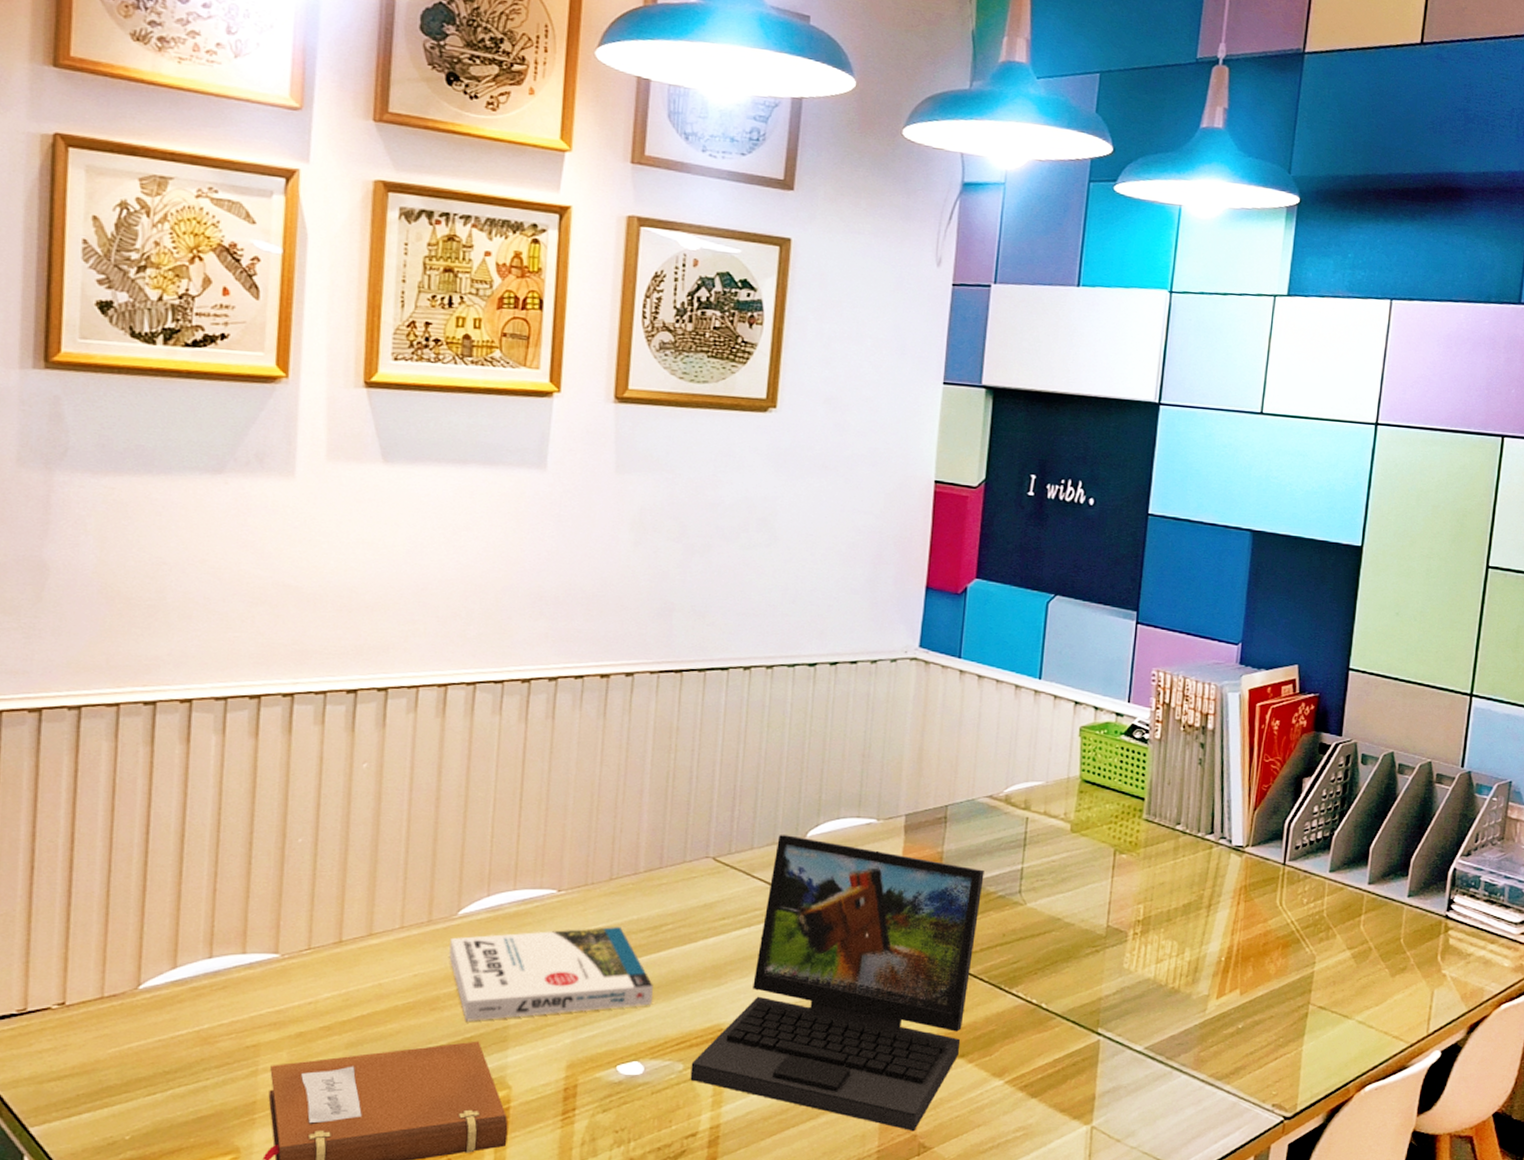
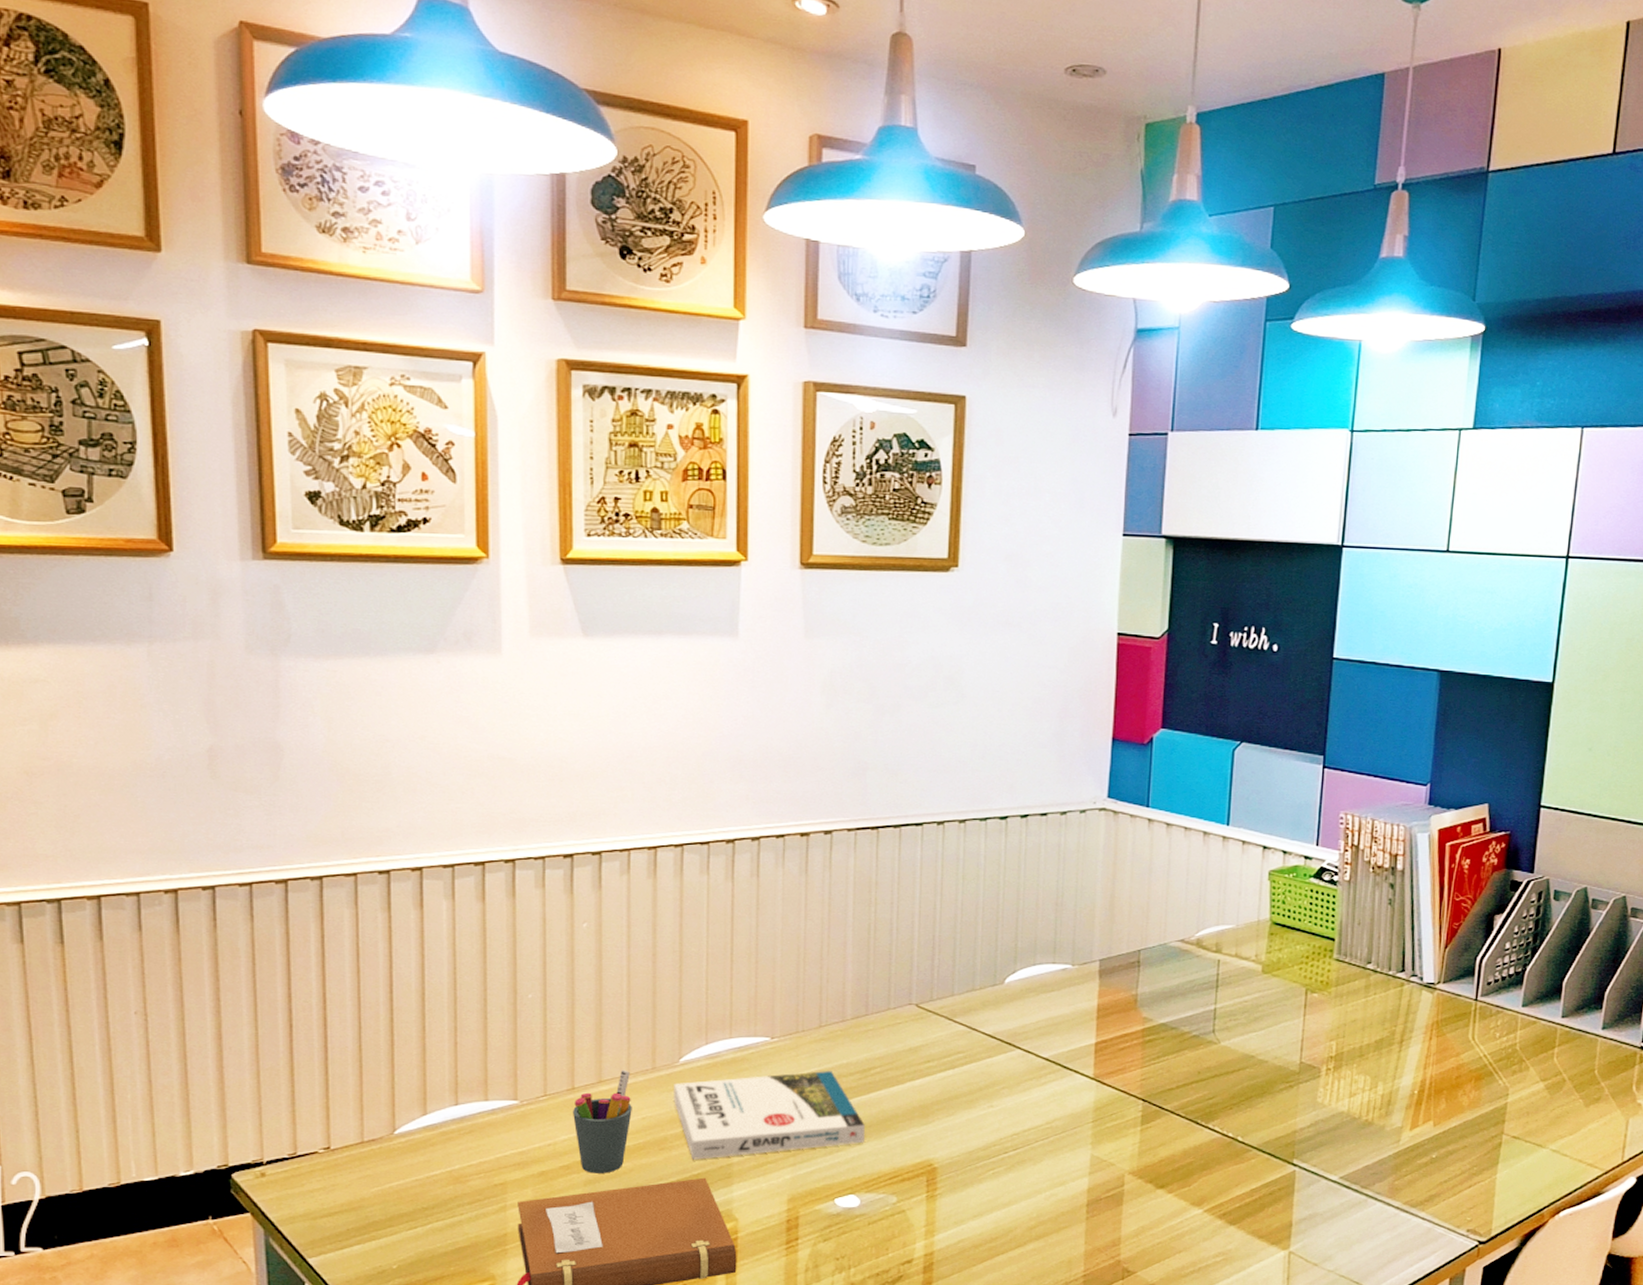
pen holder: none [337,922,404,1035] -> present [572,1069,632,1173]
laptop: present [690,835,984,1132] -> none [904,982,1178,1257]

